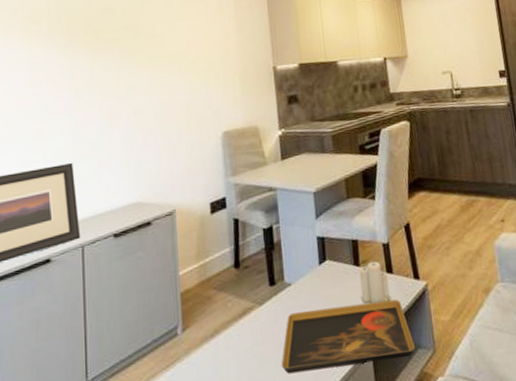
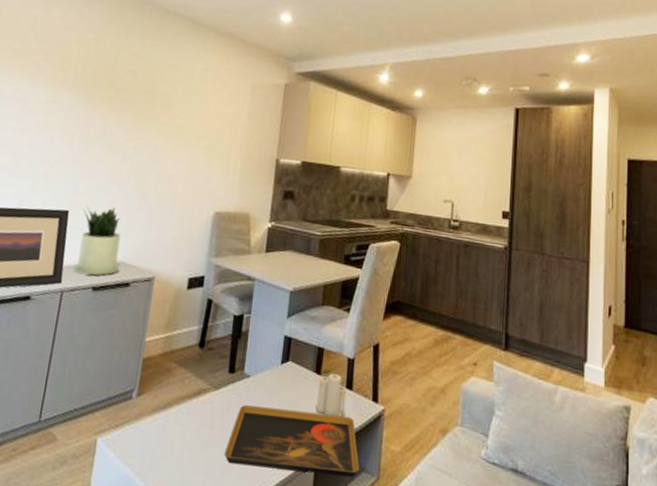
planter: none [87,150,138,225] -> present [72,207,121,276]

